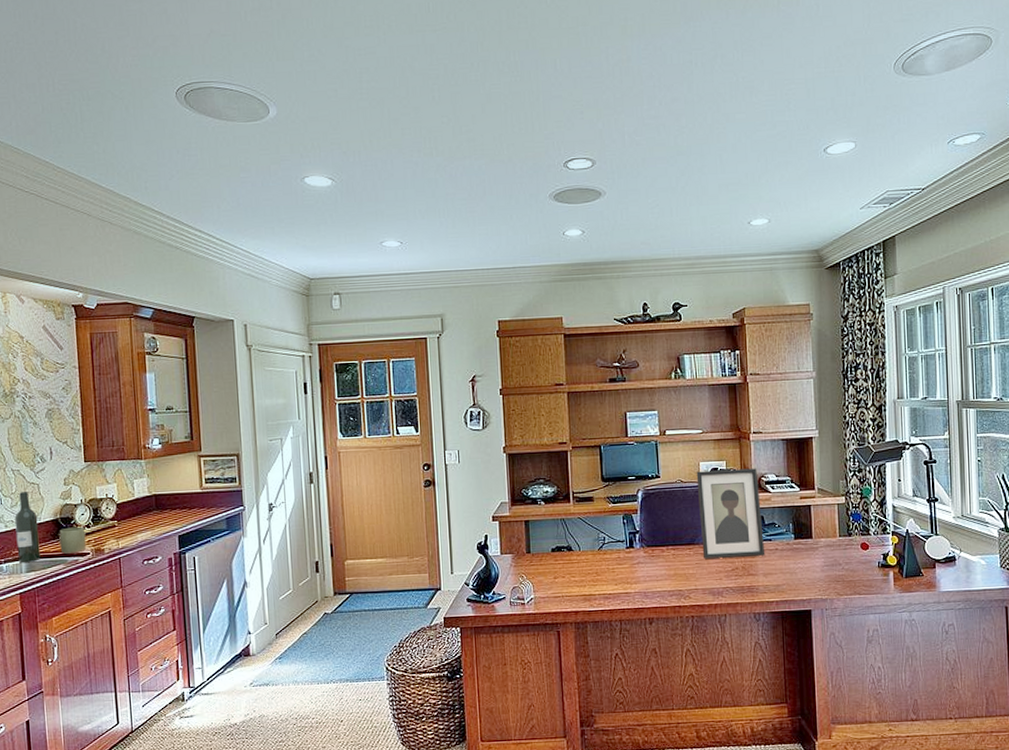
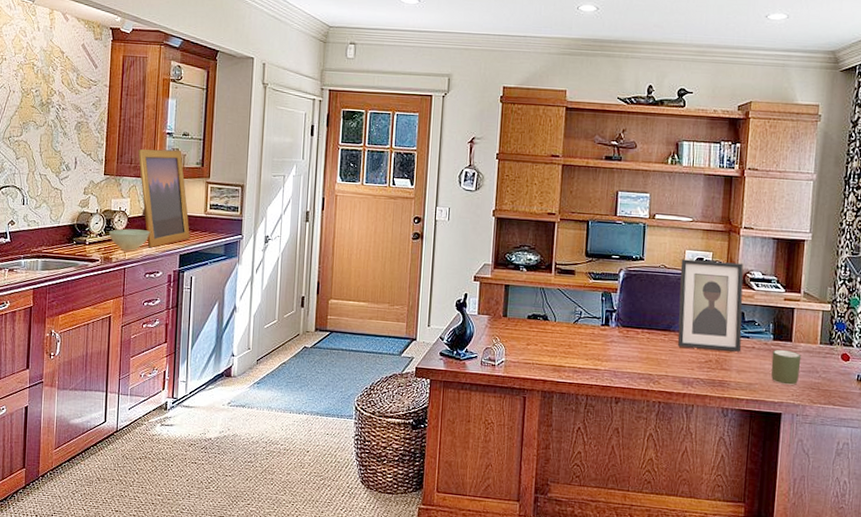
wine bottle: present [14,492,41,562] -> none [35,195,57,261]
mug: present [59,526,87,554] -> none [73,234,98,259]
bowl: none [97,514,144,540] -> present [109,229,151,252]
picture frame: none [119,425,188,533] -> present [138,149,191,248]
mug: none [795,547,824,582] -> present [771,349,802,386]

